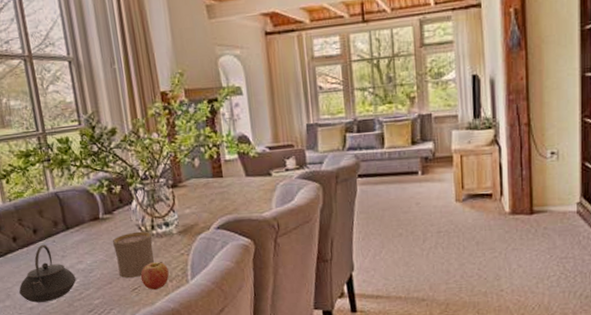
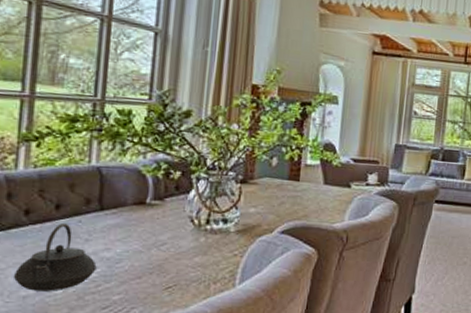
cup: present [112,231,155,279] -> none [154,224,205,275]
fruit: present [140,262,169,291] -> none [178,260,215,292]

